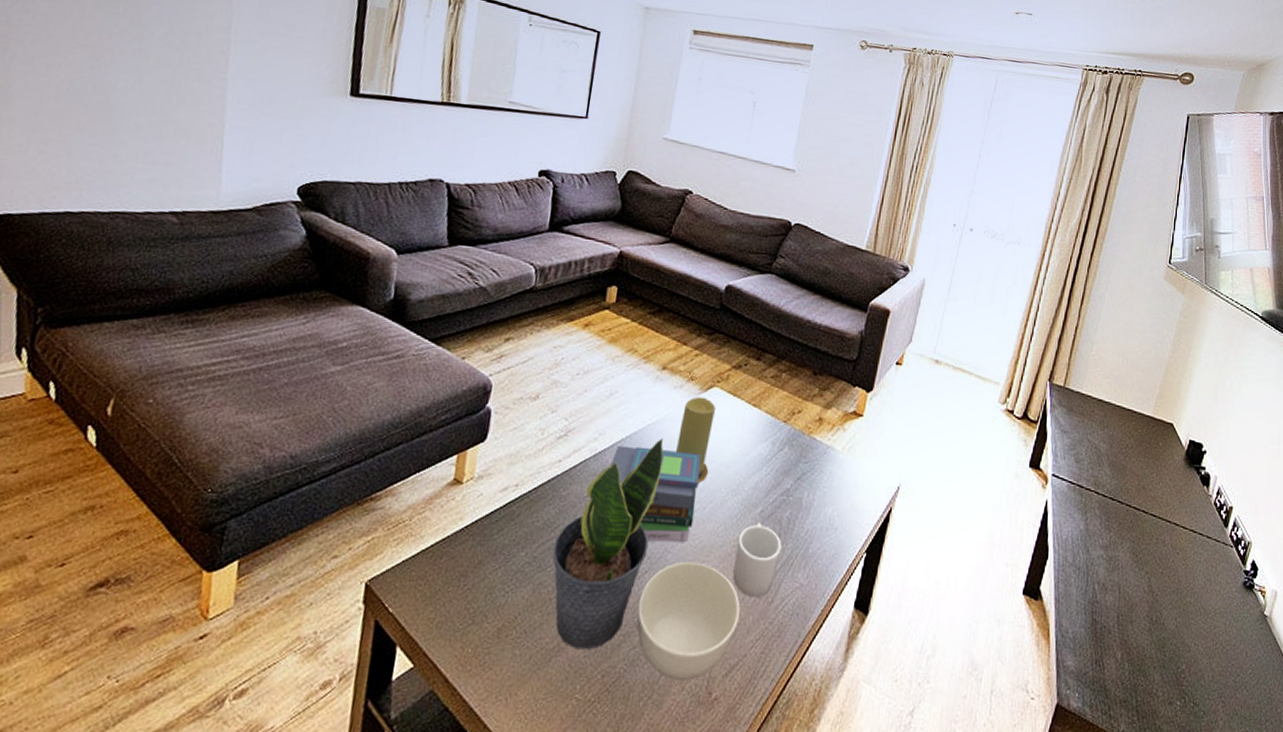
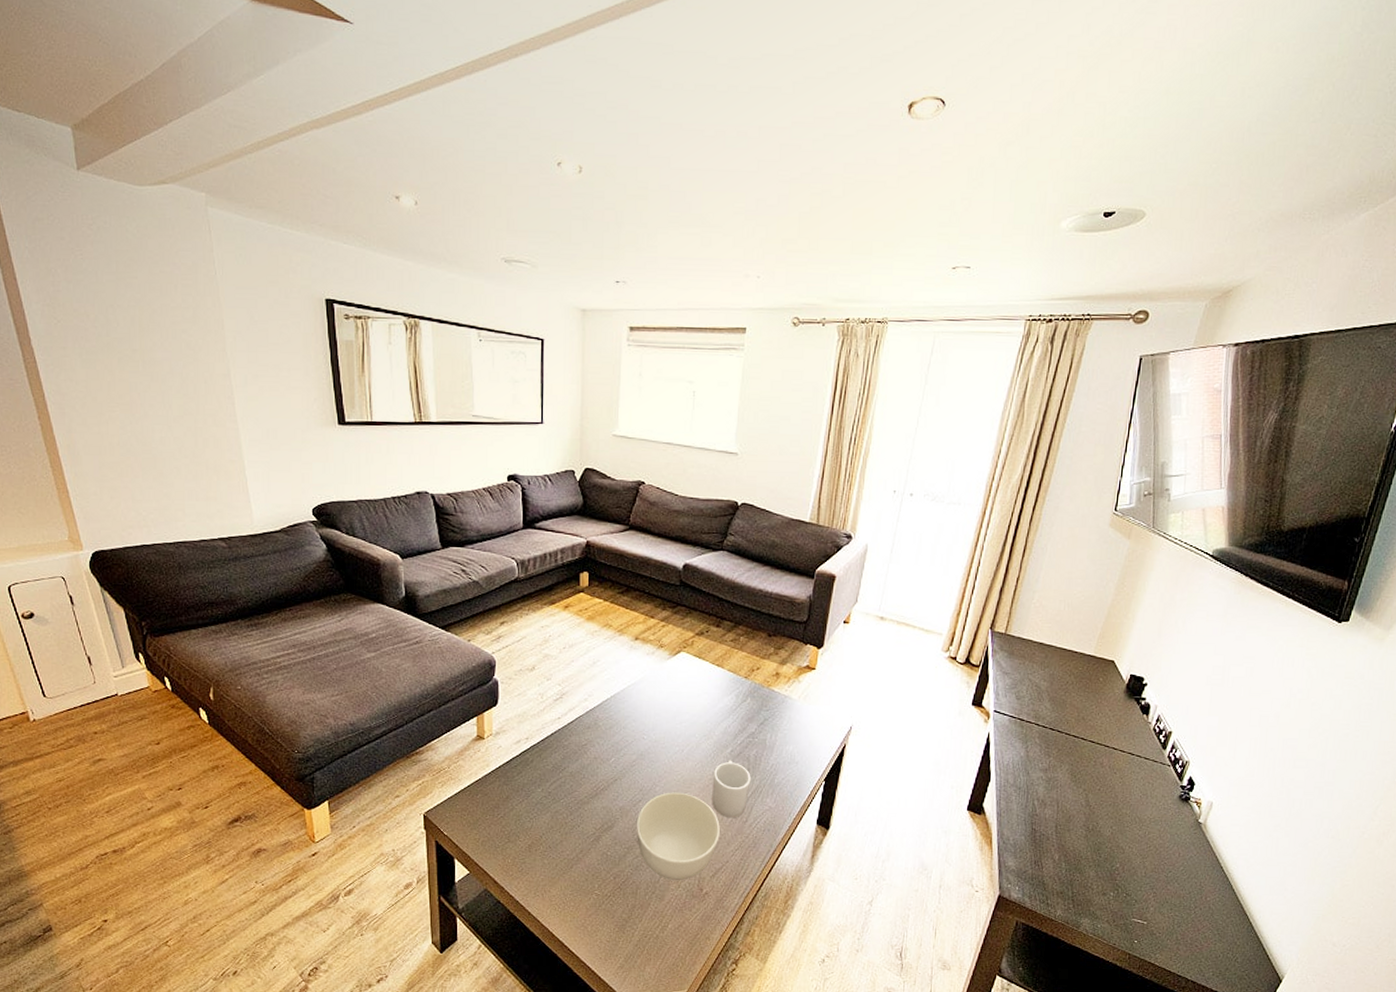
potted plant: present [552,437,664,650] -> none [562,695,644,860]
books: present [611,445,702,543] -> none [601,703,676,778]
candle: present [676,396,716,483] -> none [654,661,685,731]

